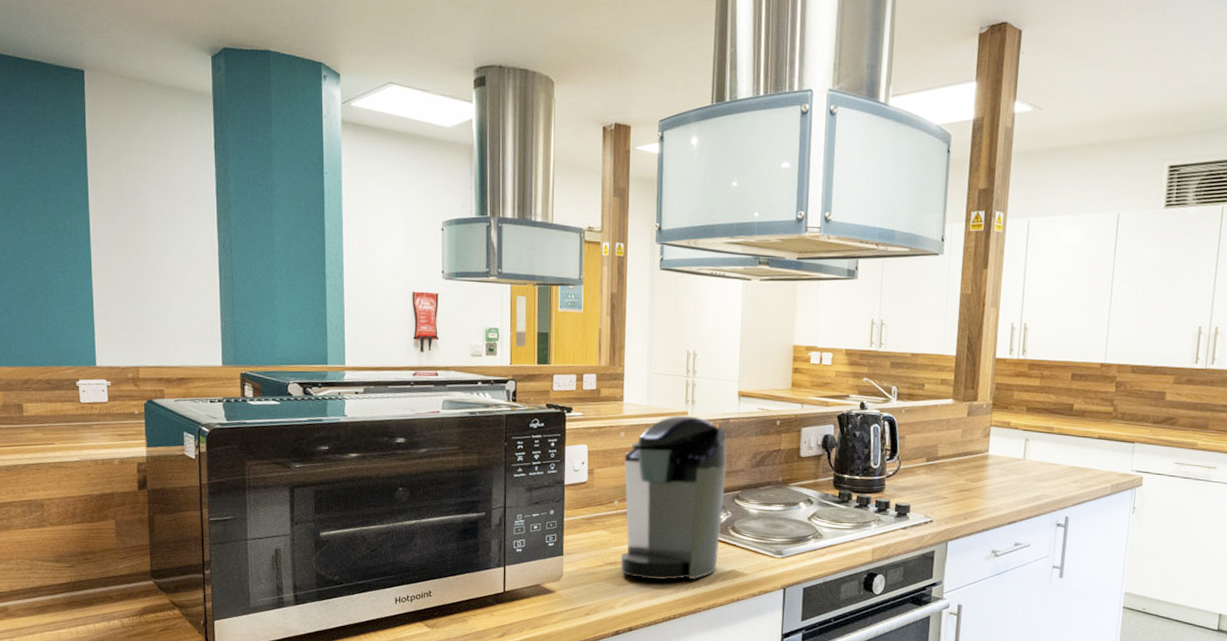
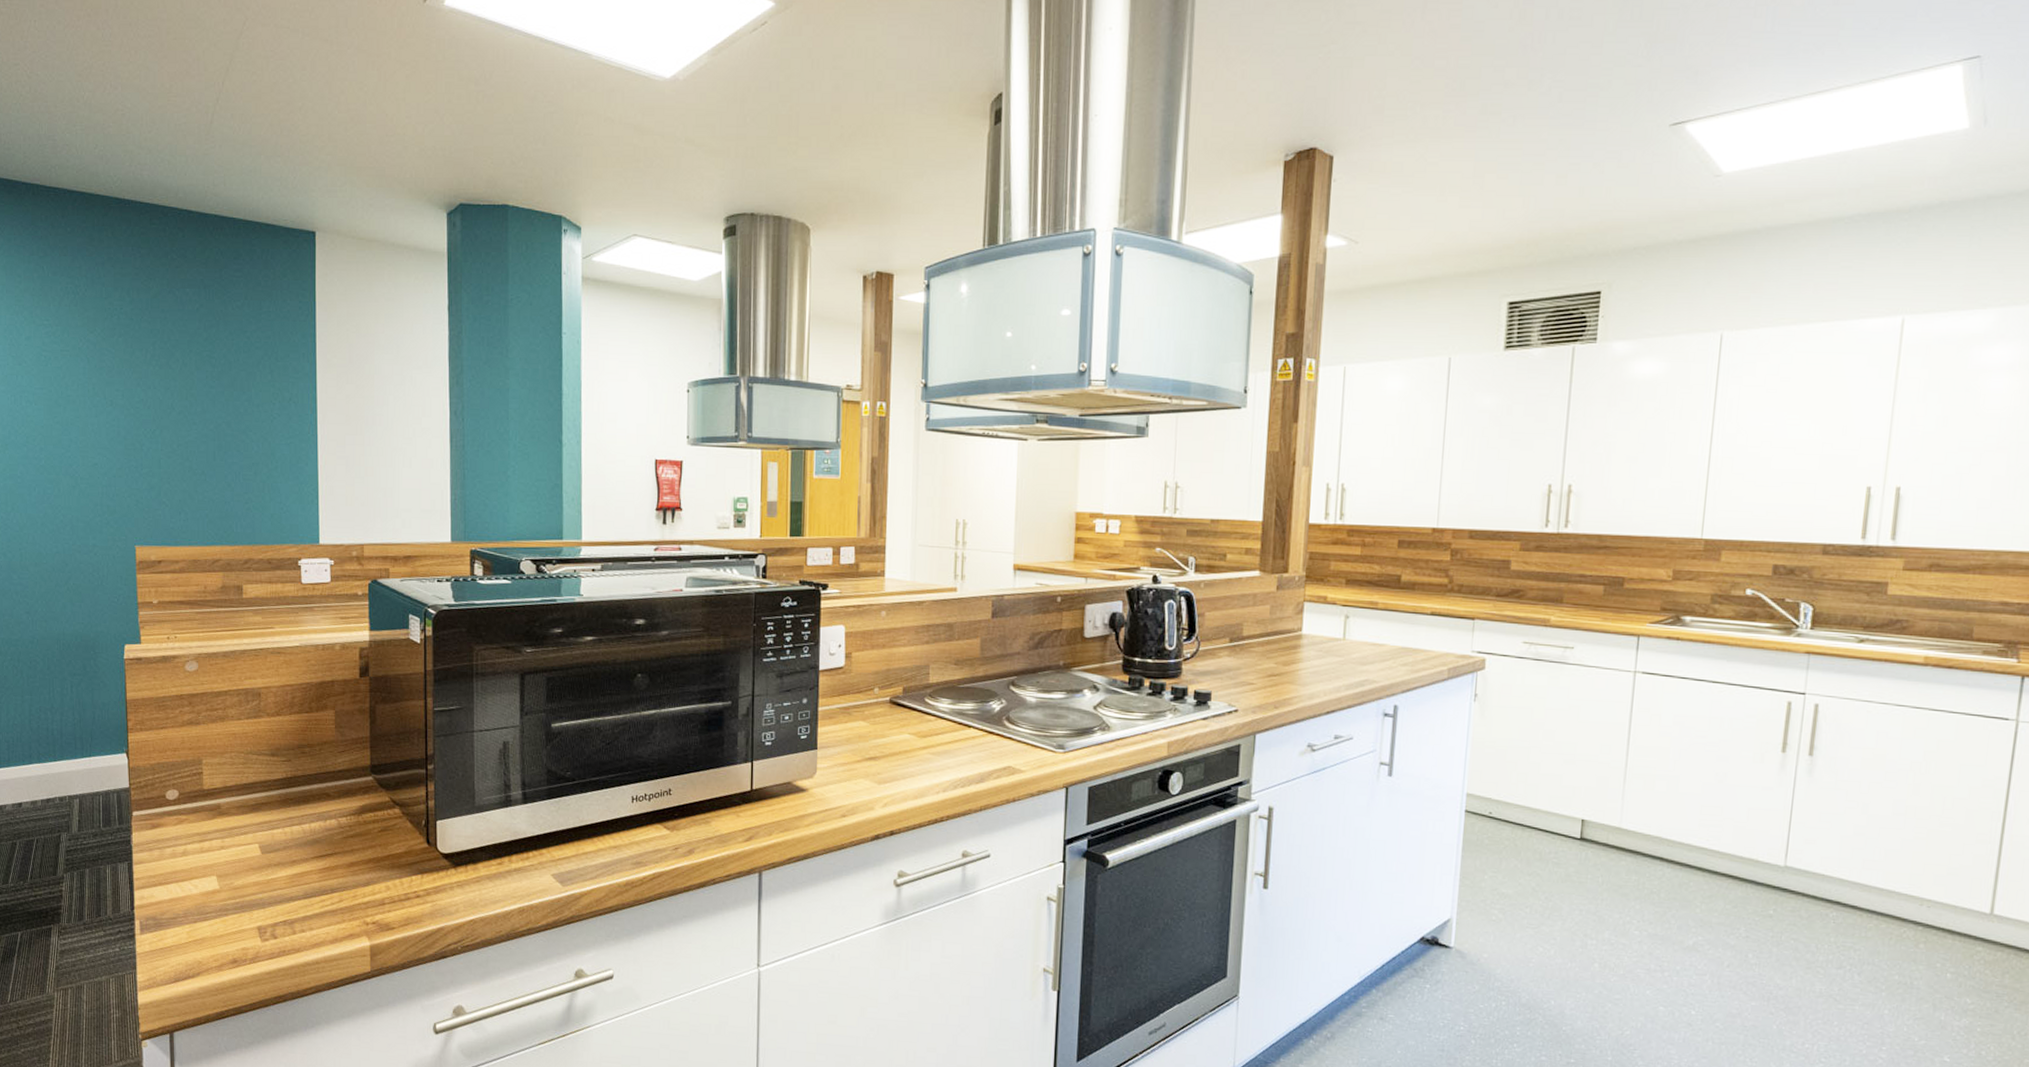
coffee maker: present [620,415,728,580] -> none [880,591,1002,778]

